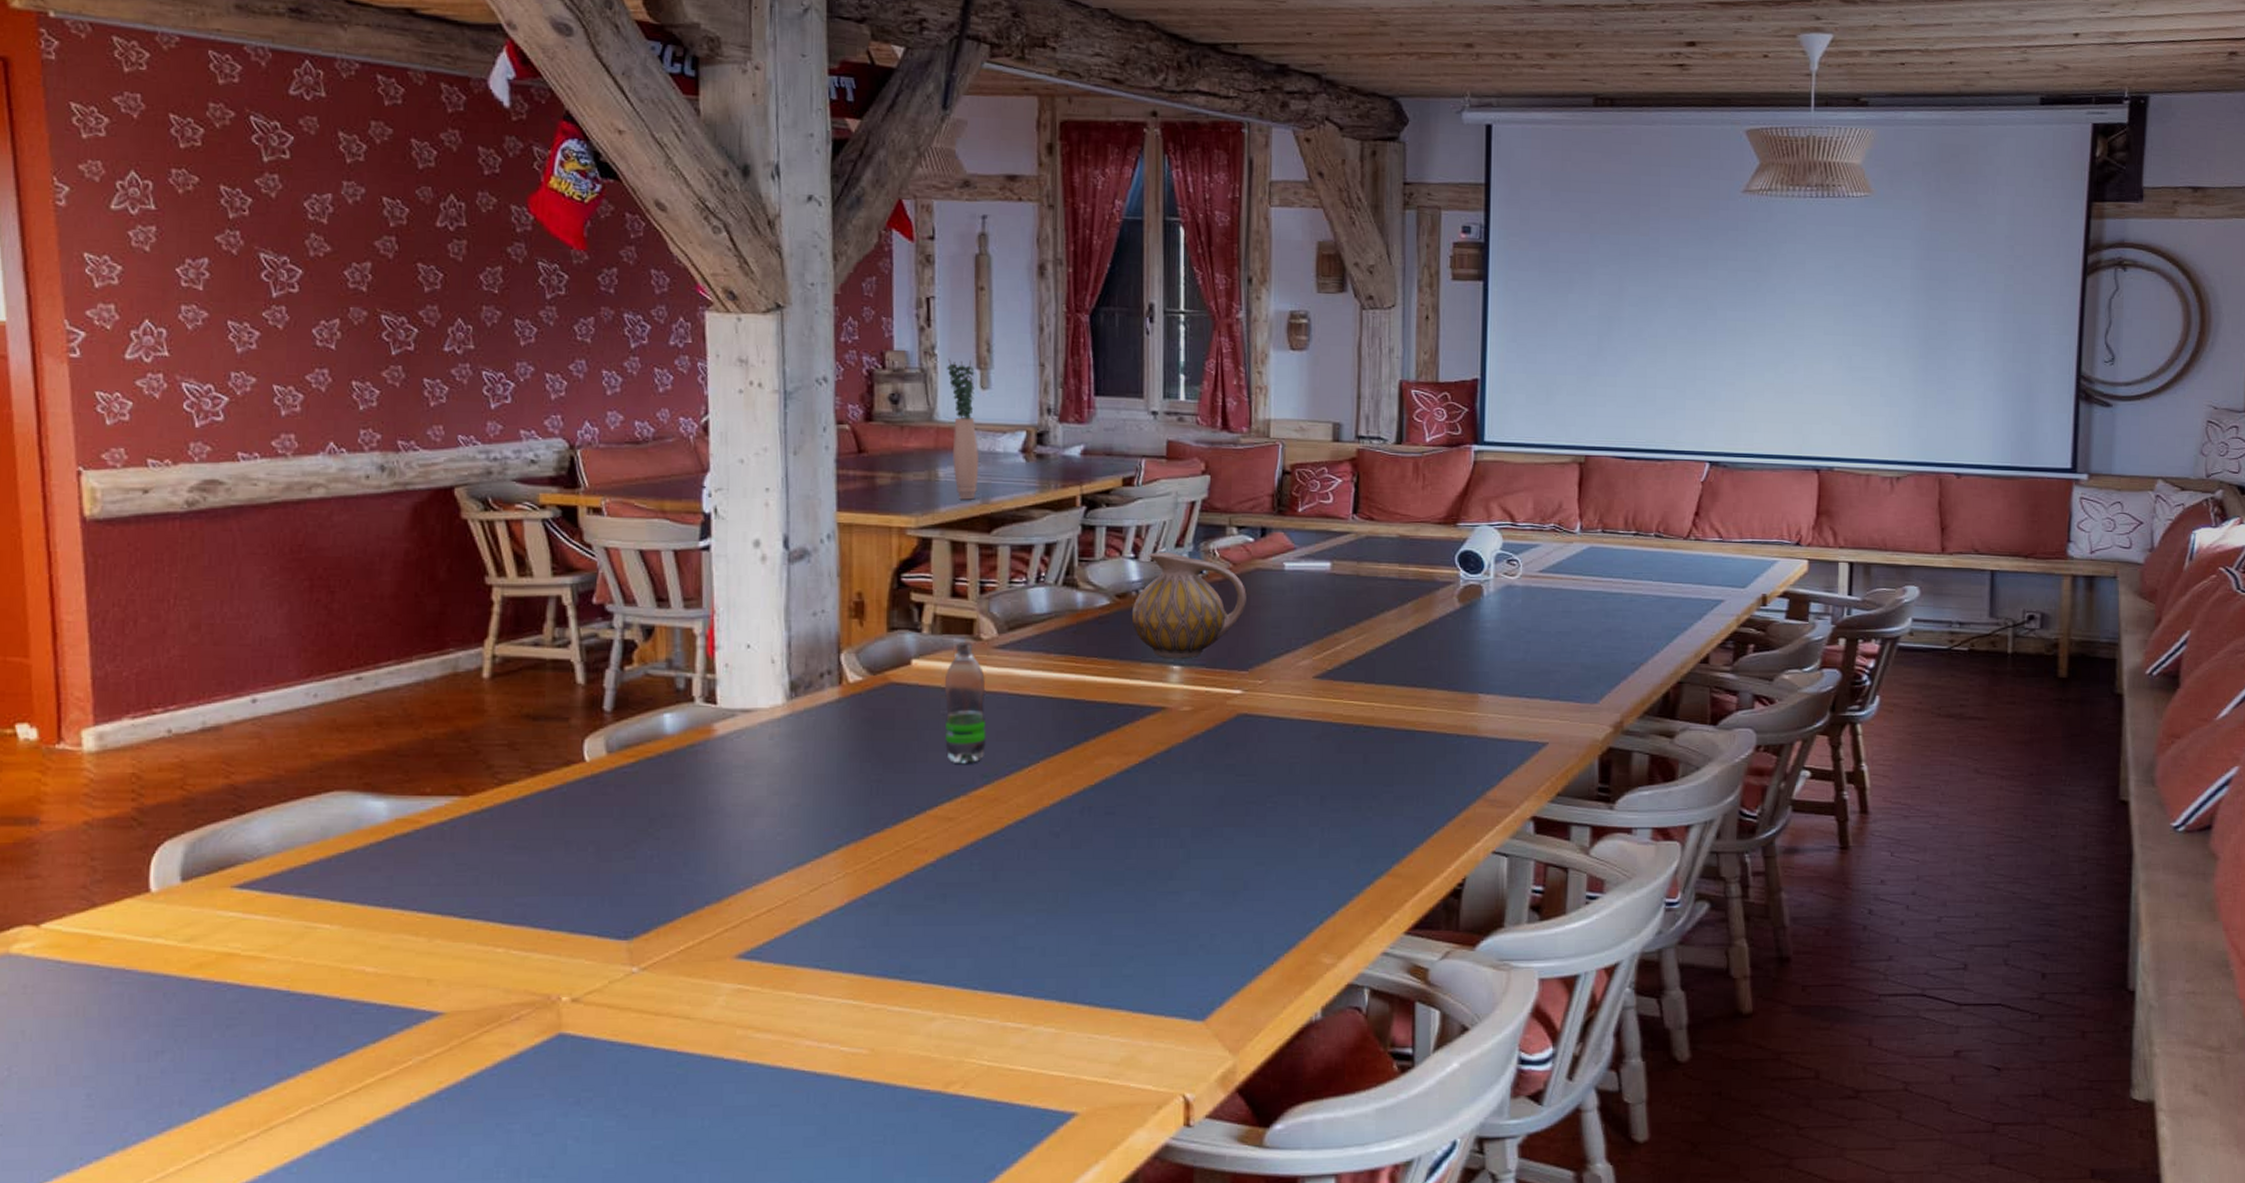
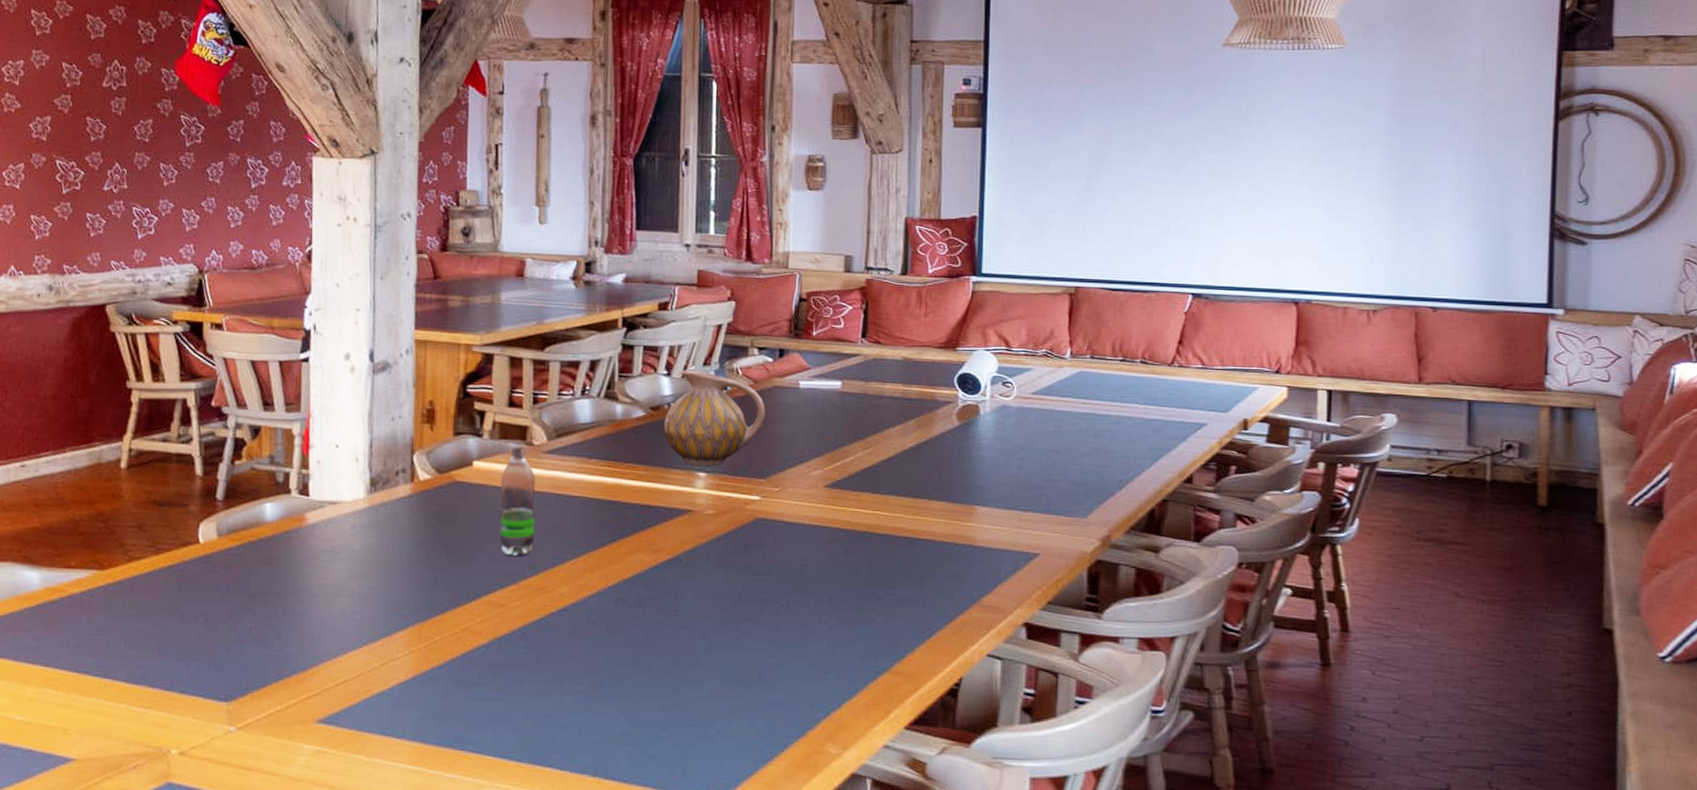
vase: present [947,358,979,500] -> none [511,196,536,321]

